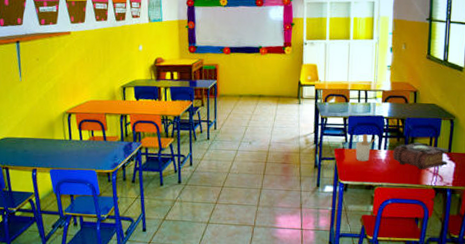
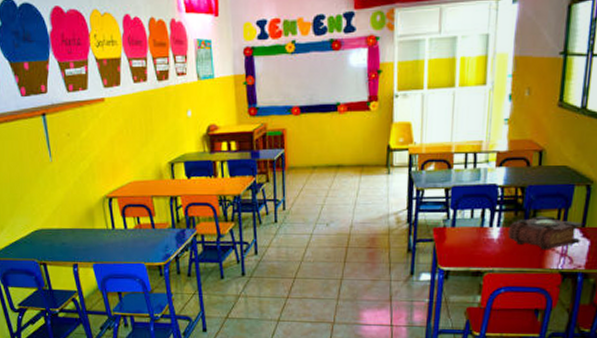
utensil holder: present [356,134,378,161] -> none [460,209,489,242]

